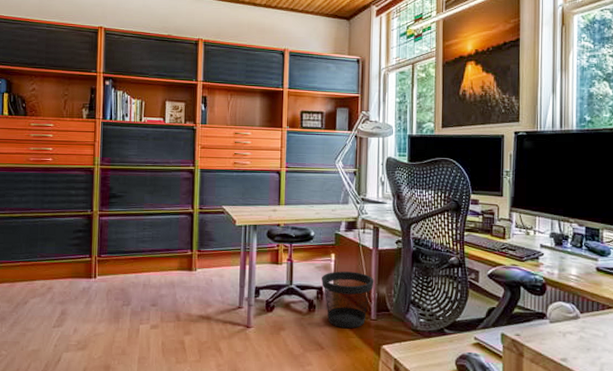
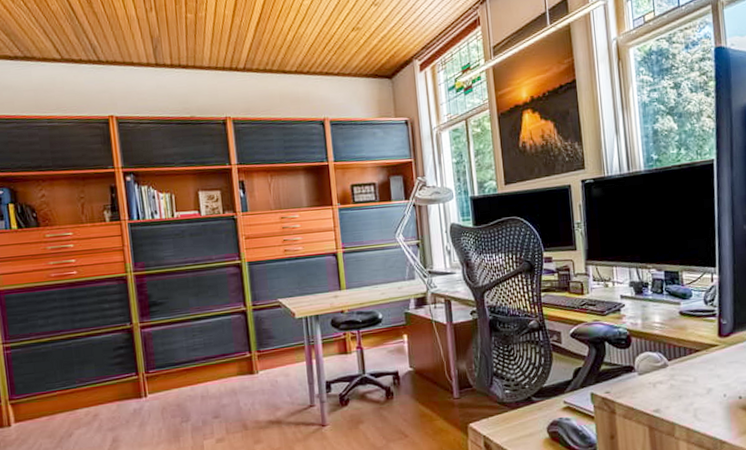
wastebasket: present [321,271,374,329] -> none [395,350,453,412]

